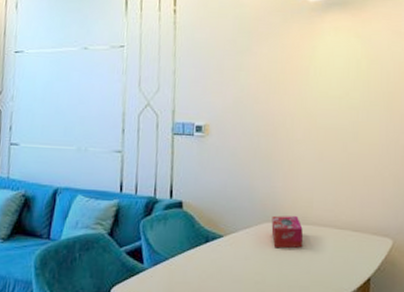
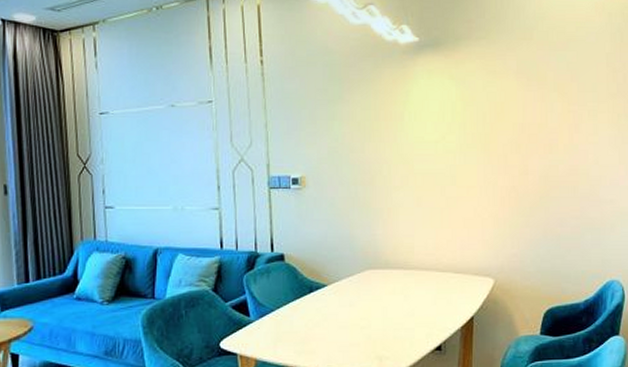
tissue box: present [271,215,304,249] -> none [374,262,406,294]

